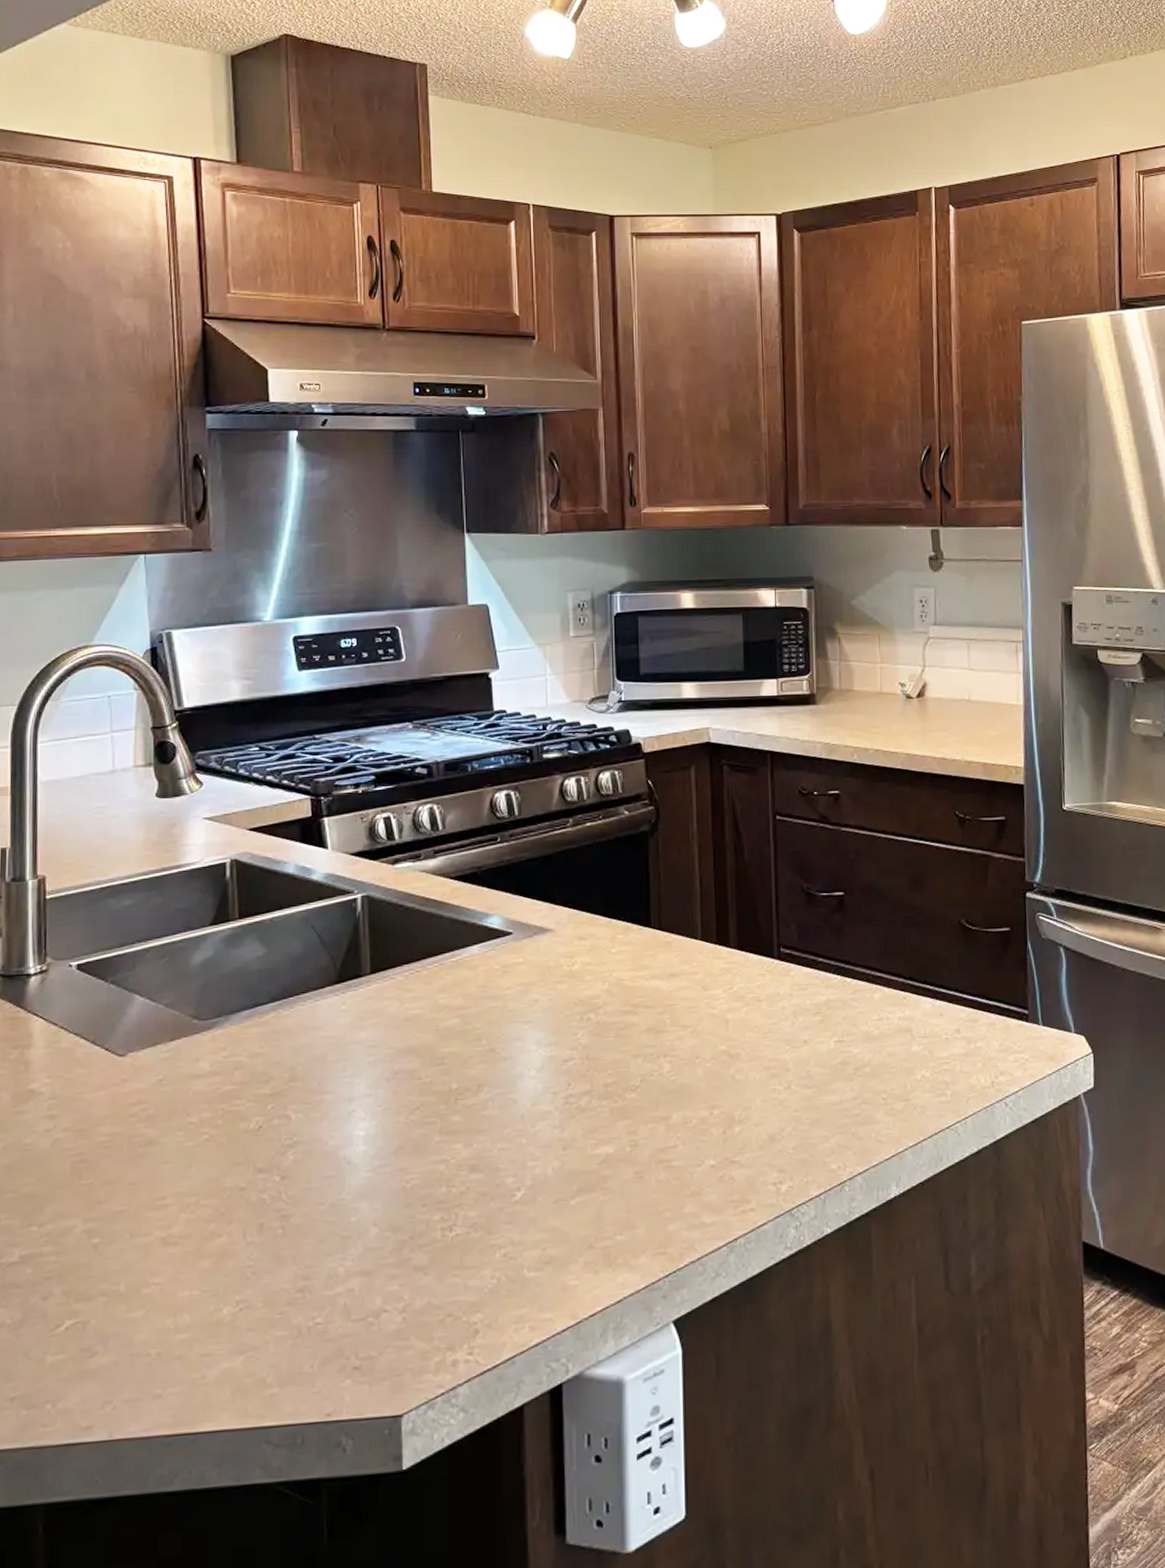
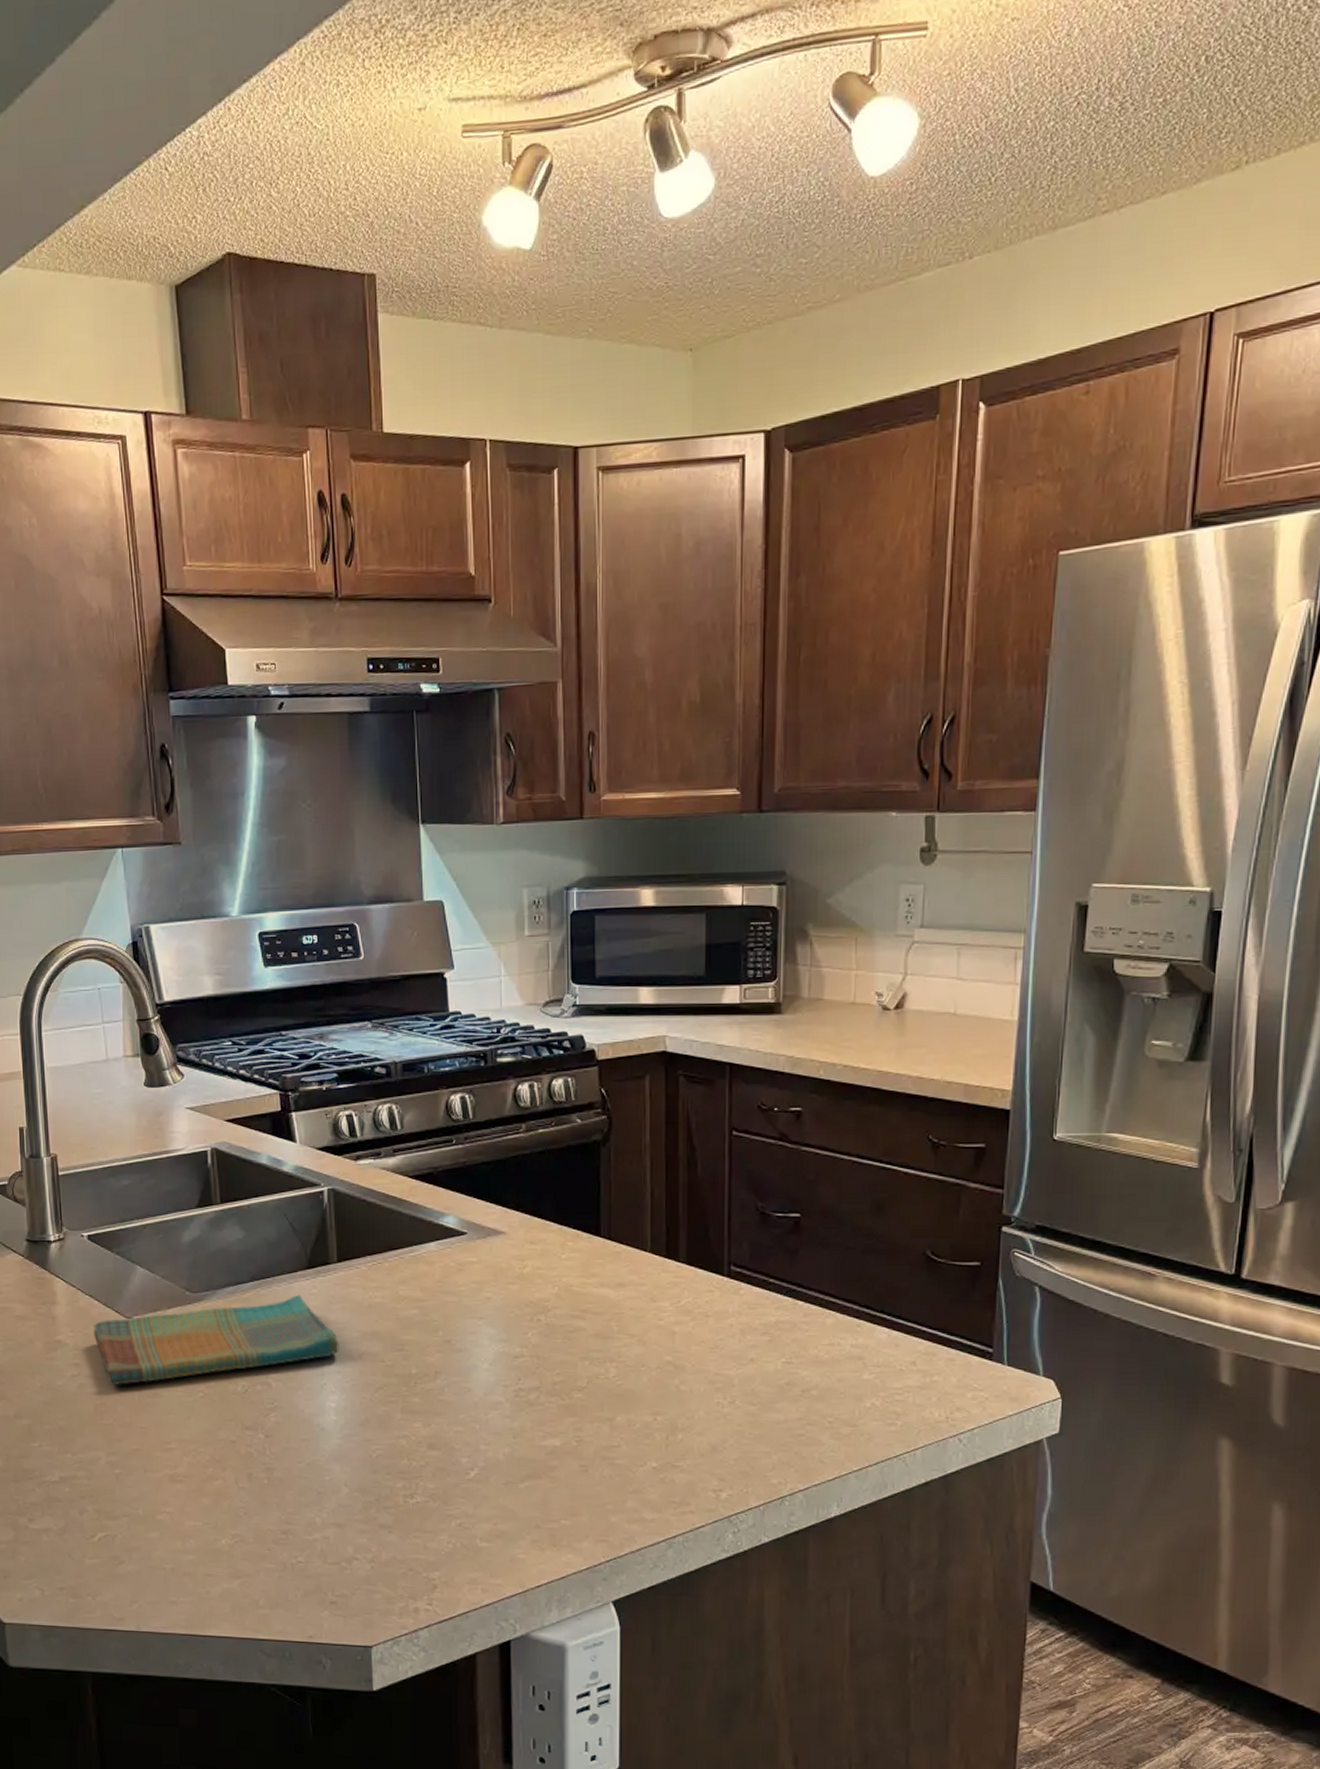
dish towel: none [76,1012,371,1138] -> present [93,1294,339,1386]

